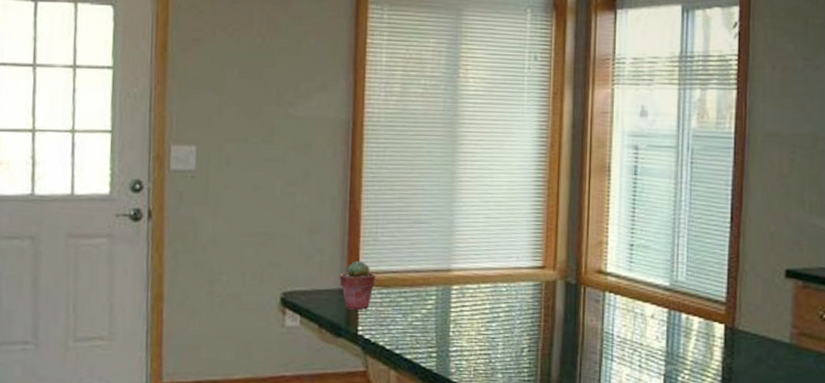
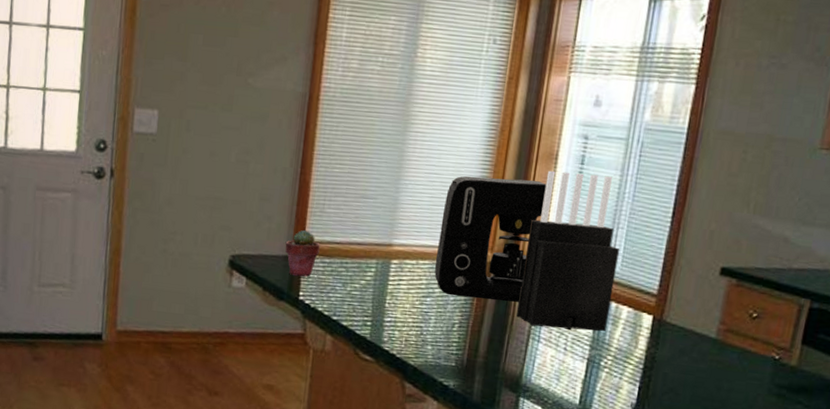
coffee maker: none [497,193,602,321] -> present [434,176,547,302]
knife block: none [587,183,682,347] -> present [517,170,619,331]

